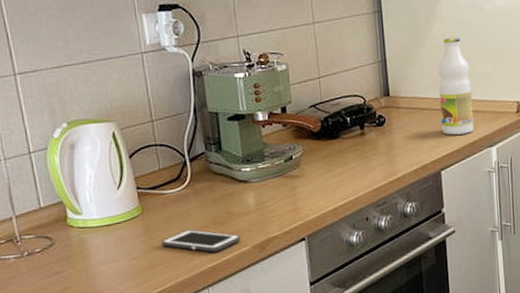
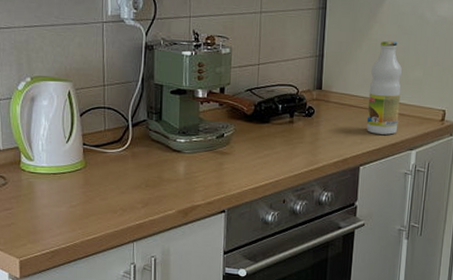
cell phone: present [162,229,241,252] -> none [99,187,168,211]

